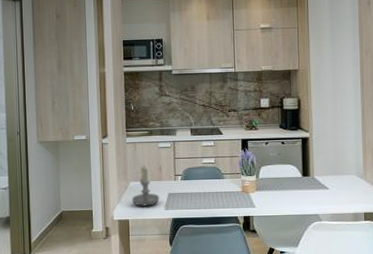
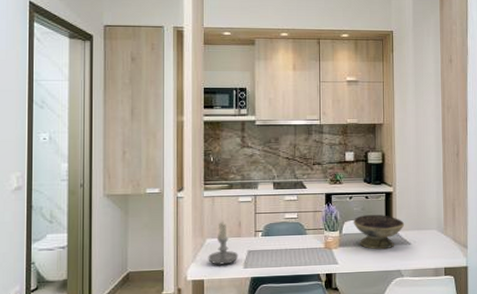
decorative bowl: none [269,160,322,194] -> present [353,215,405,250]

